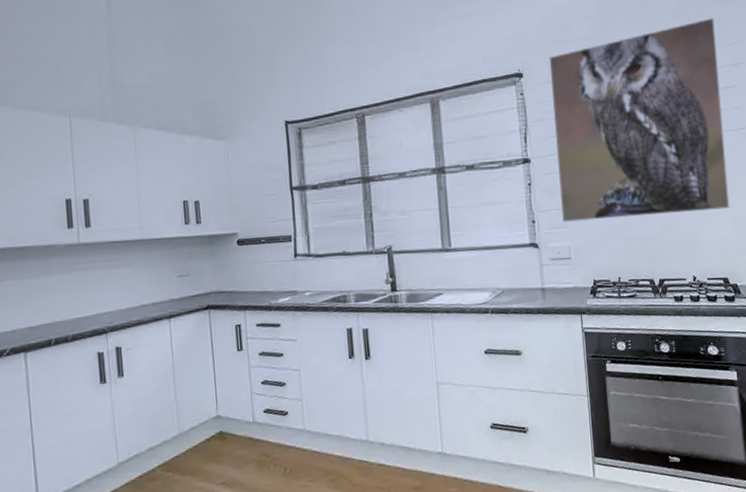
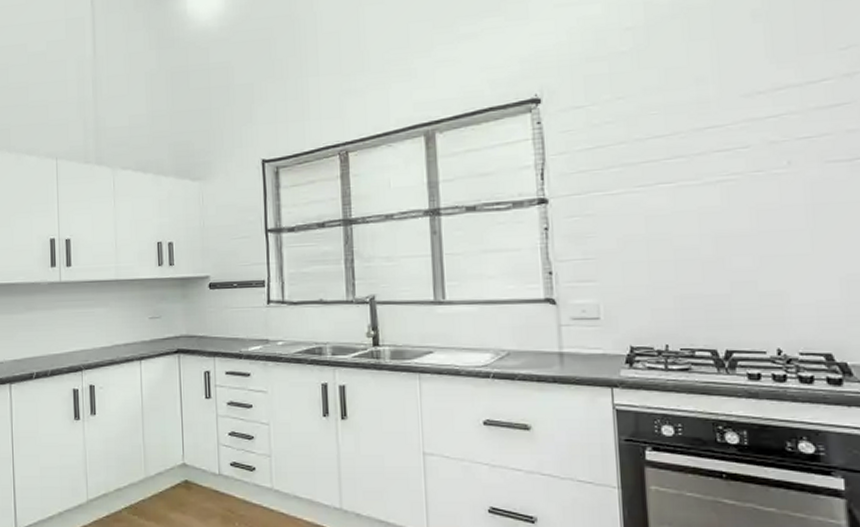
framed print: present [549,18,730,223] -> none [575,16,838,276]

